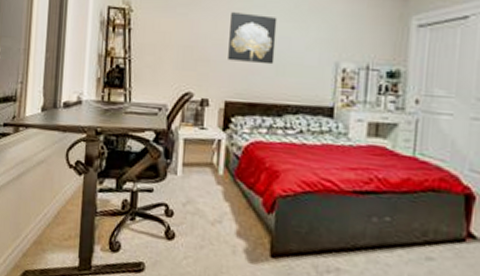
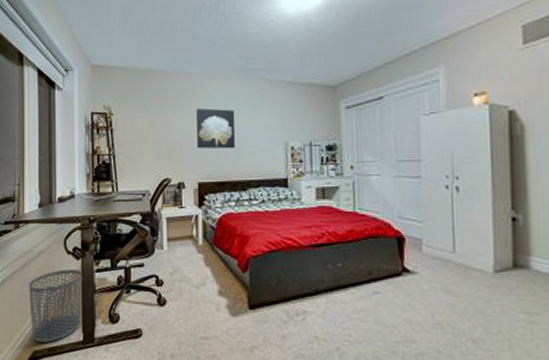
waste bin: none [23,184,84,264] -> present [29,269,83,343]

